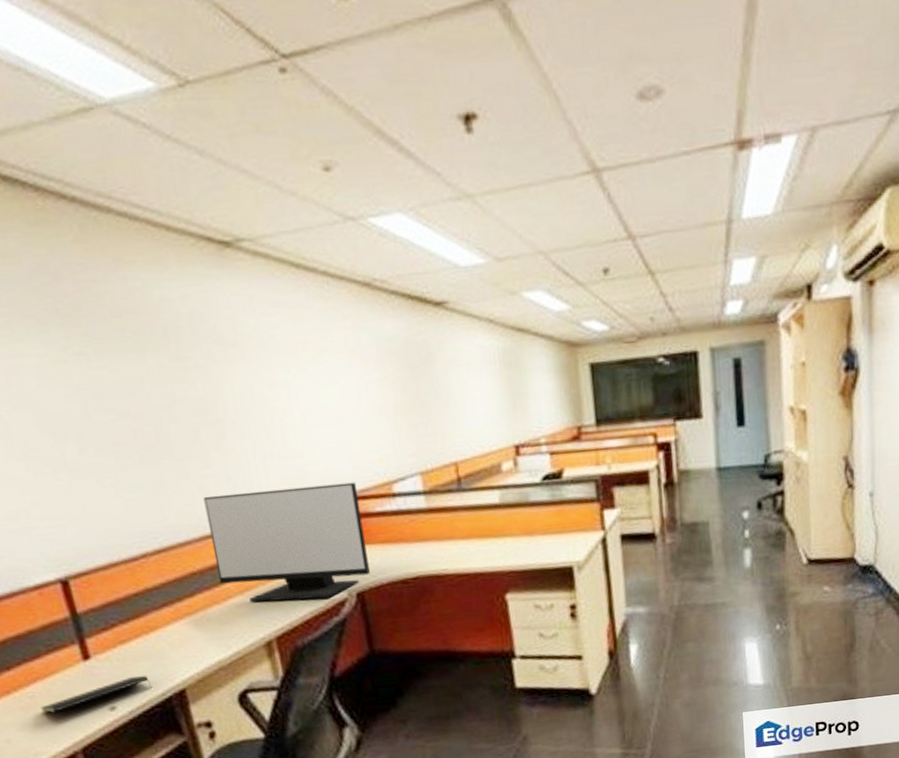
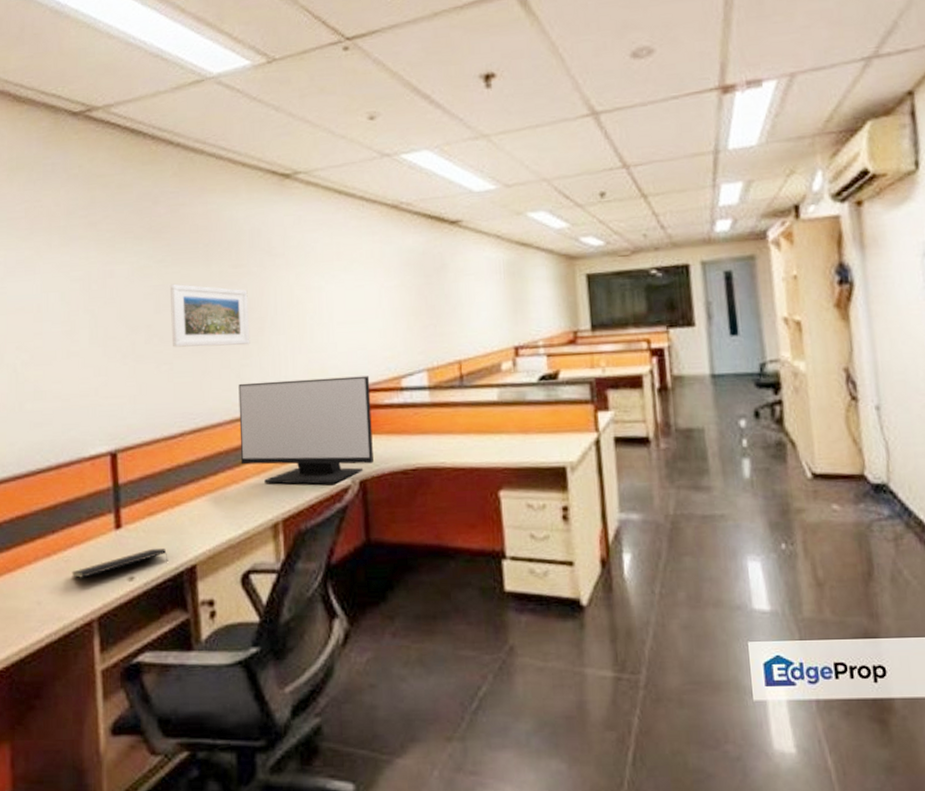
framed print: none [96,381,211,458] -> present [169,283,250,347]

